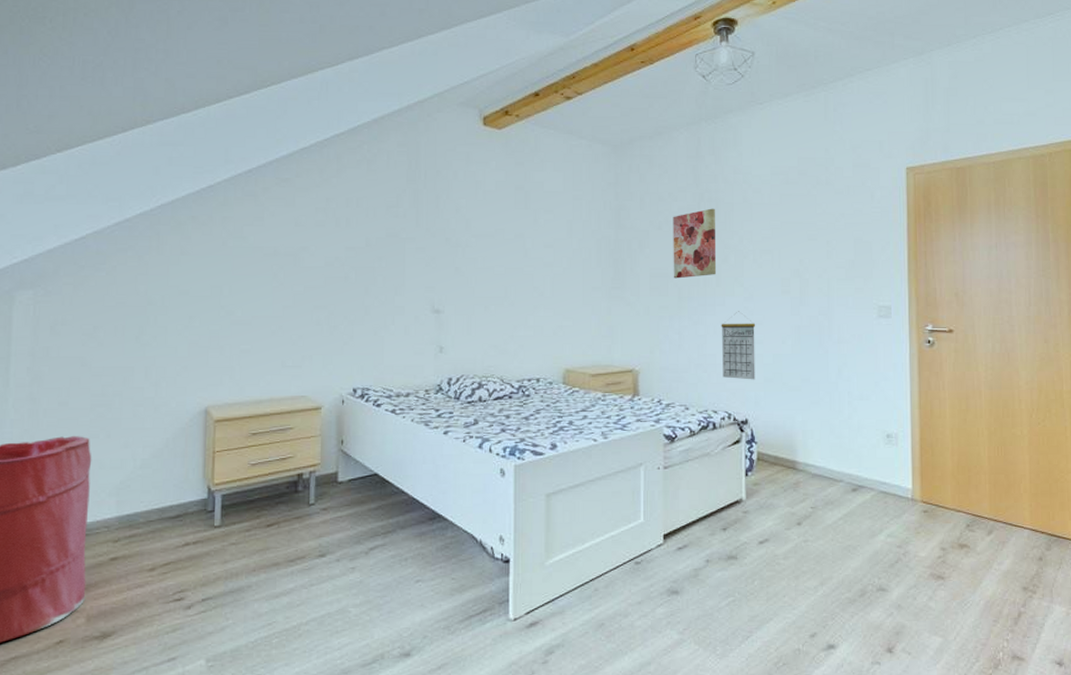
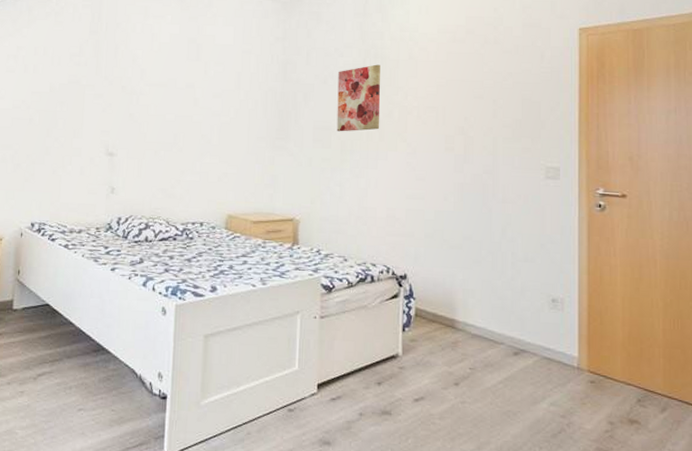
calendar: present [721,311,756,380] -> none [382,166,418,235]

